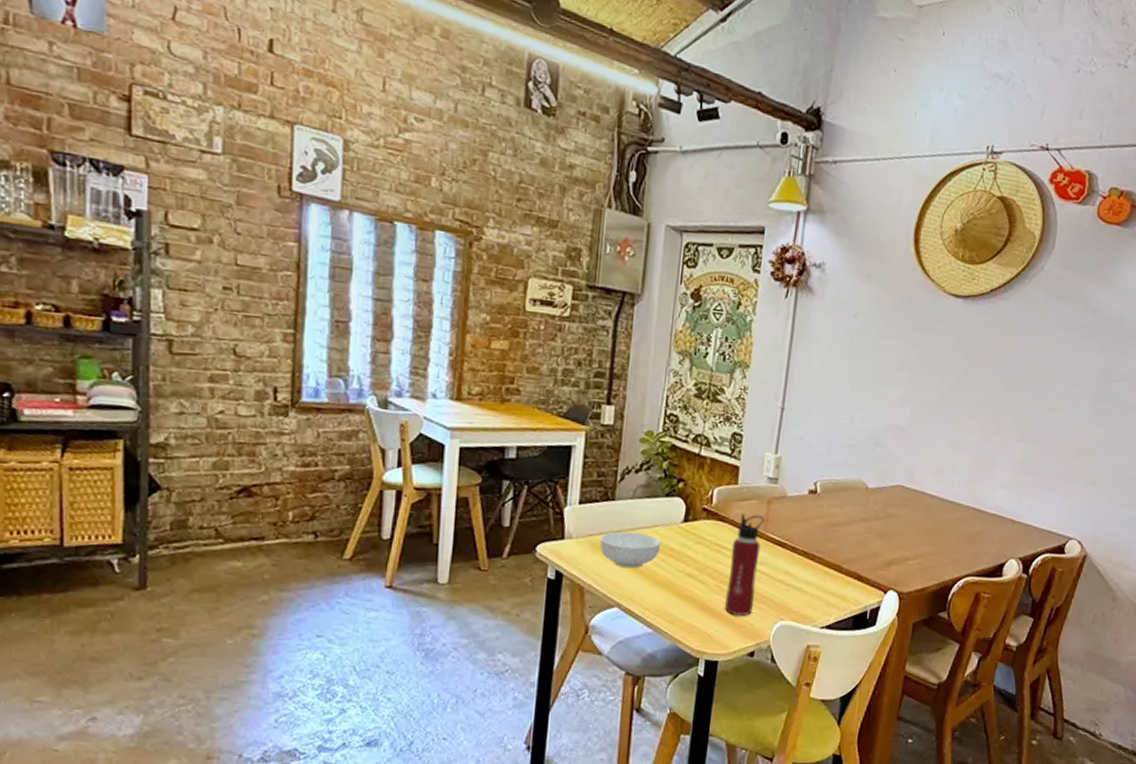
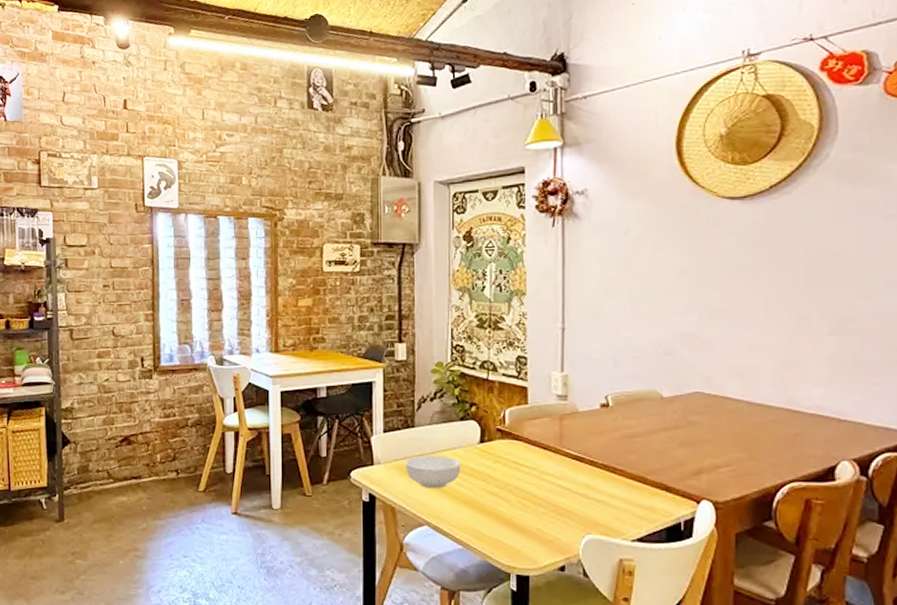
water bottle: present [725,513,765,616] -> none [529,431,559,530]

